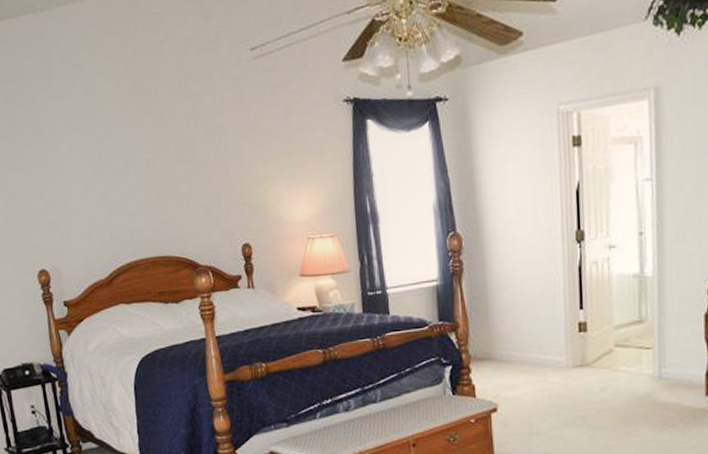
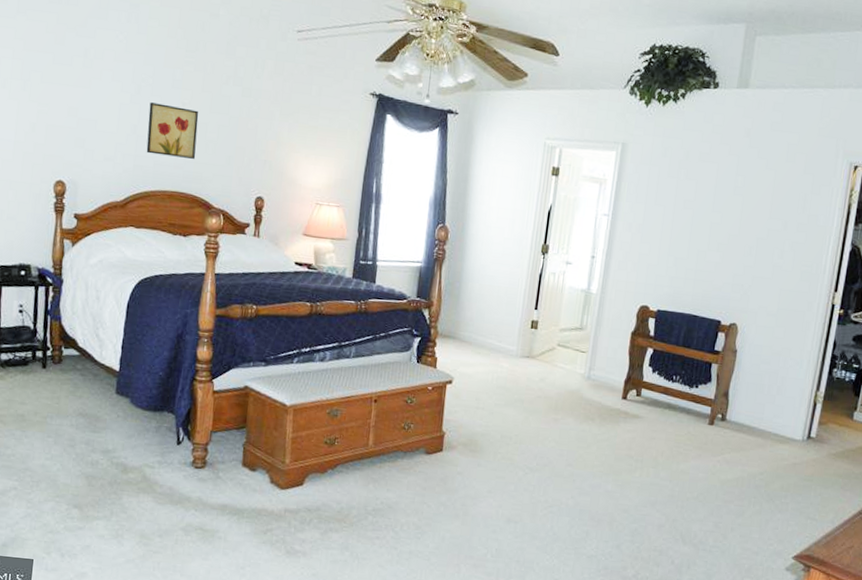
wall art: none [113,164,172,222] -> present [146,102,199,159]

